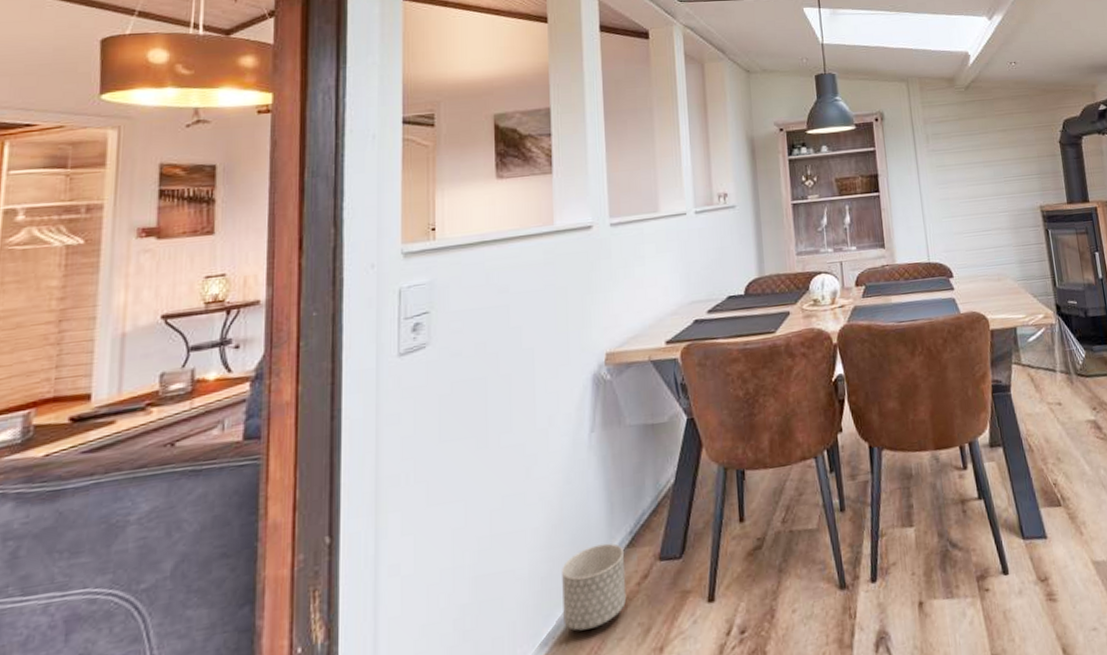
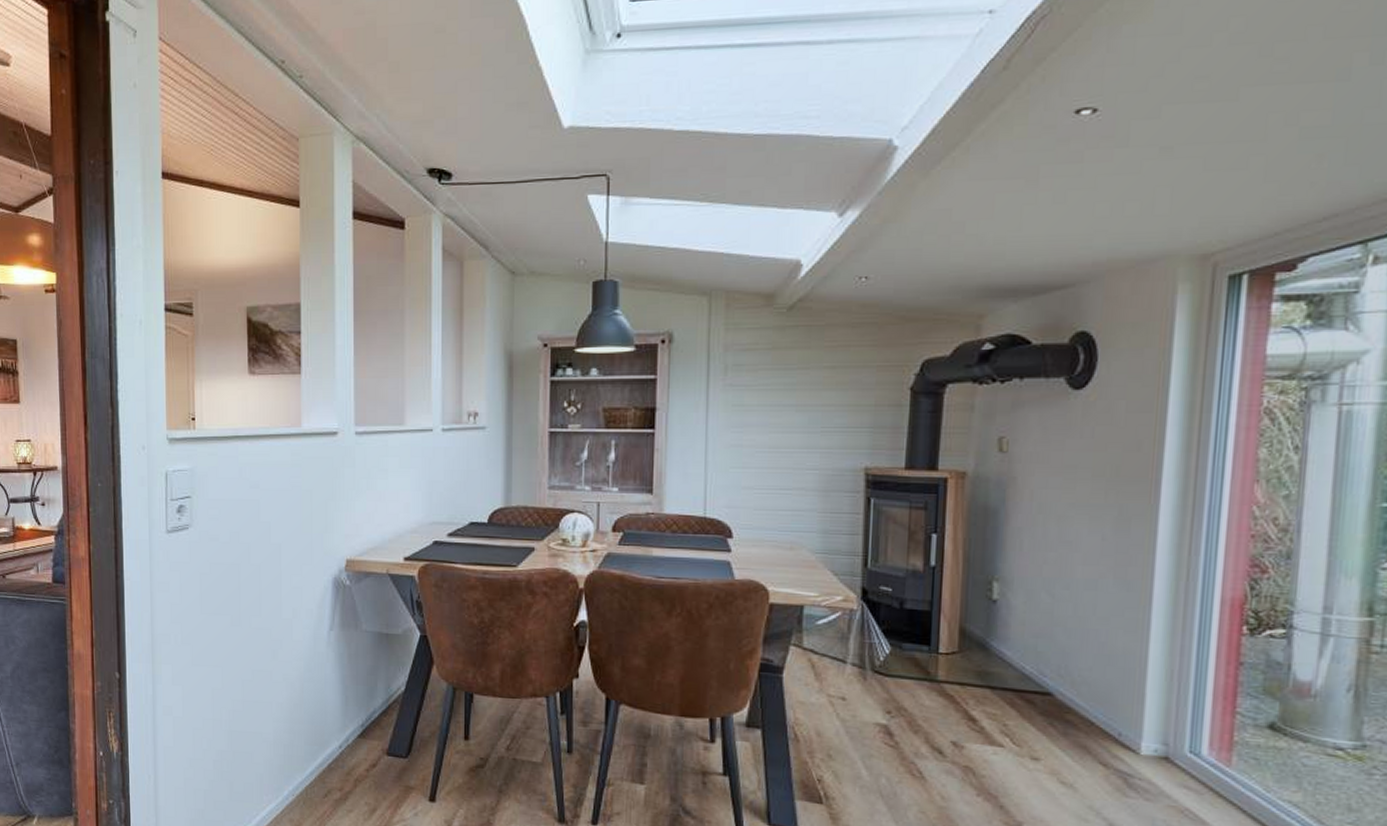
planter: present [562,543,627,631] -> none [301,729,356,797]

